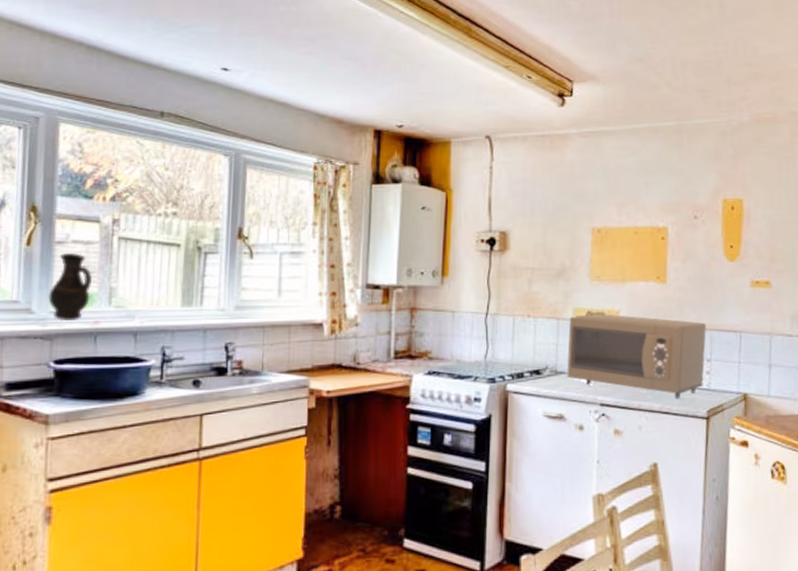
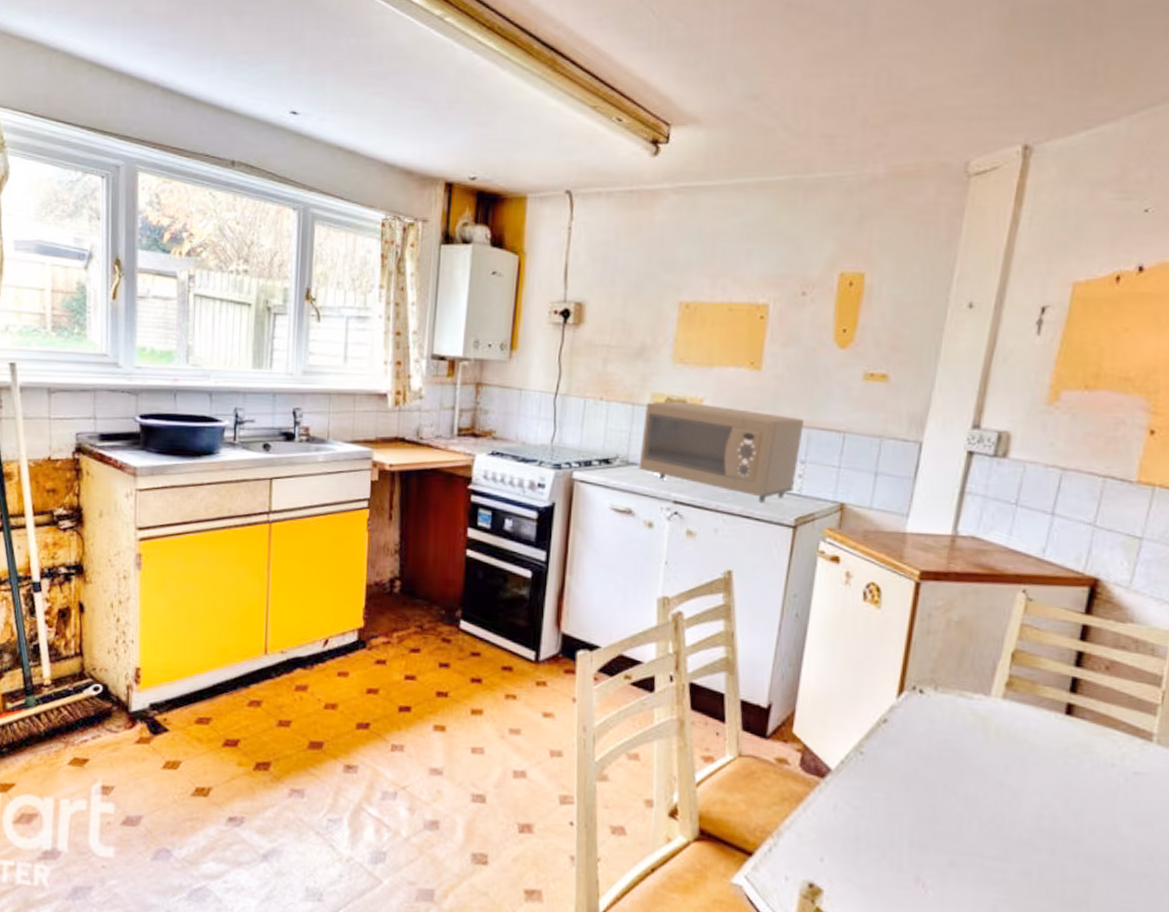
jug: present [48,253,92,322] -> none [133,309,171,378]

